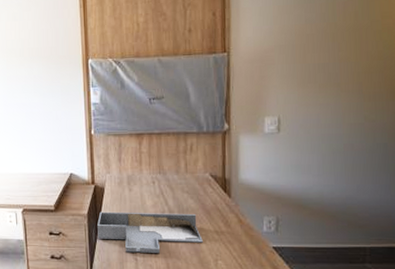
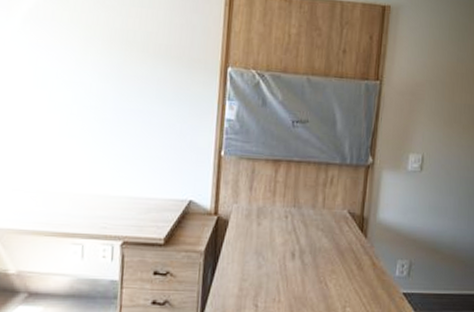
desk organizer: present [97,211,203,253] -> none [214,248,333,299]

